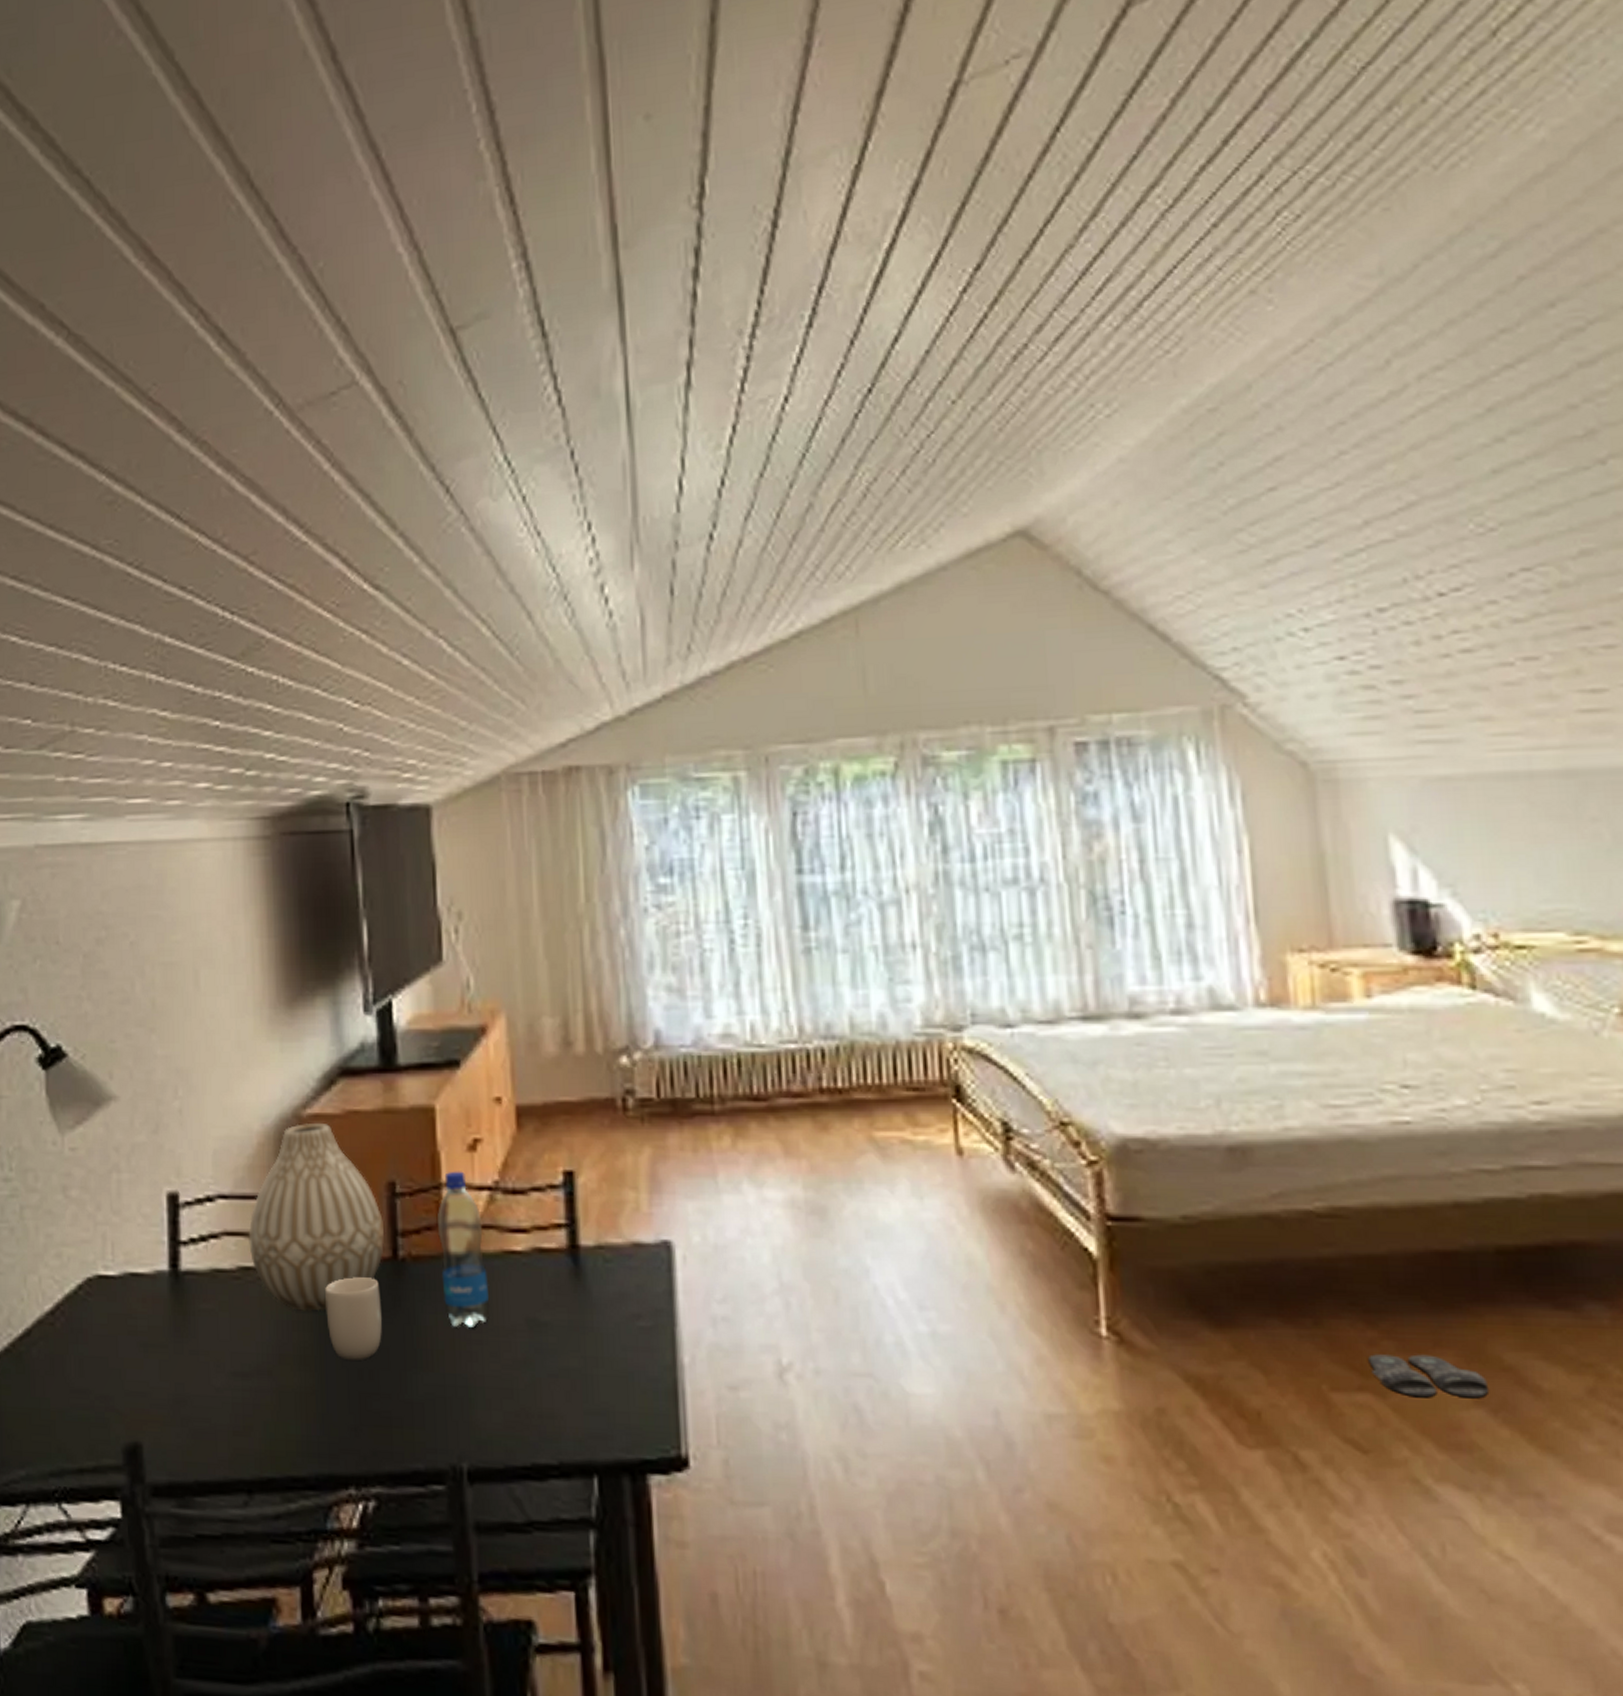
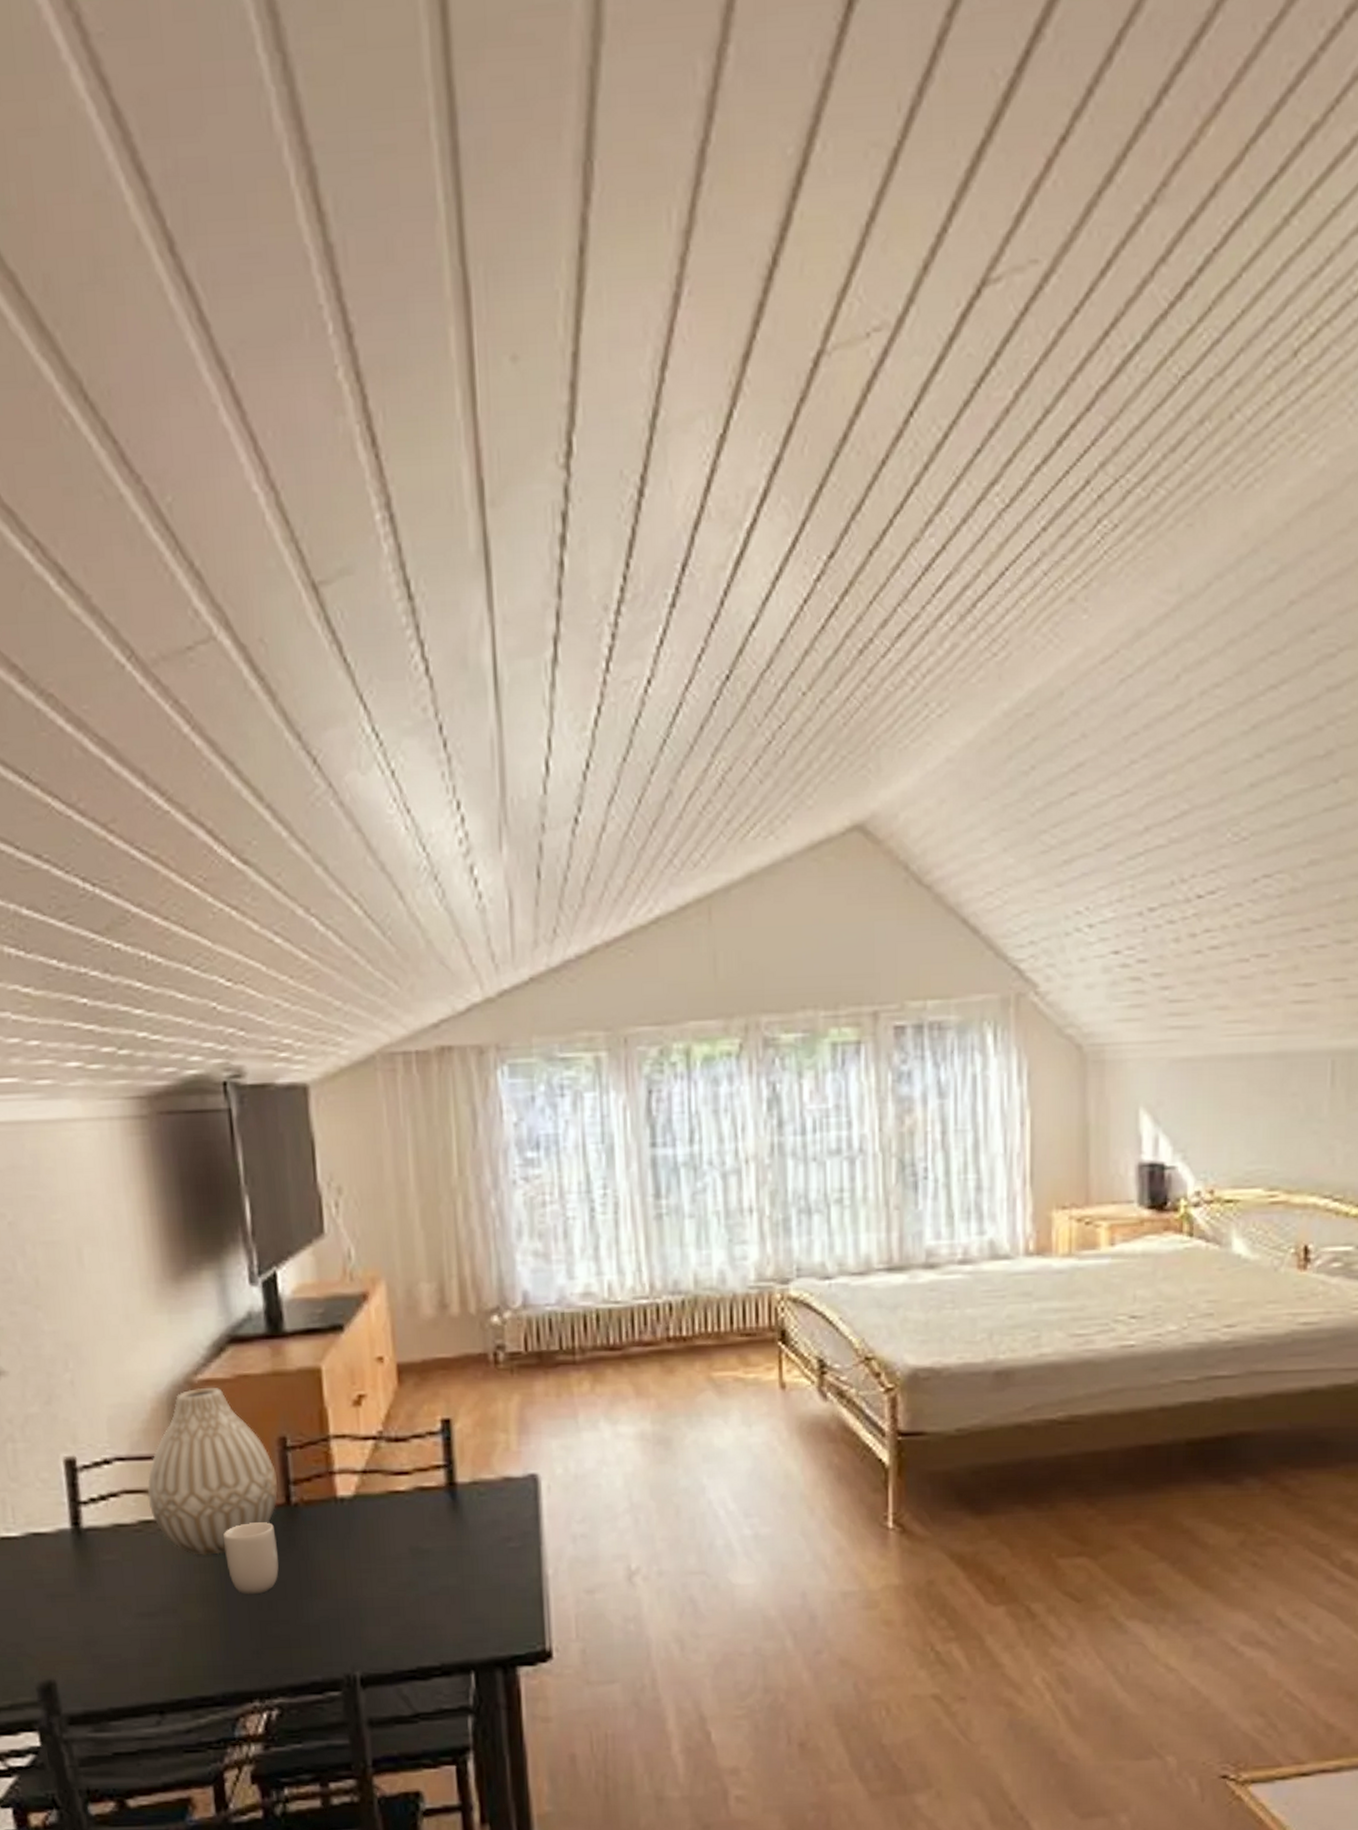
bottle: present [437,1171,491,1329] -> none [326,1424,378,1560]
slippers: present [1368,1354,1490,1399] -> none [1087,1525,1171,1558]

